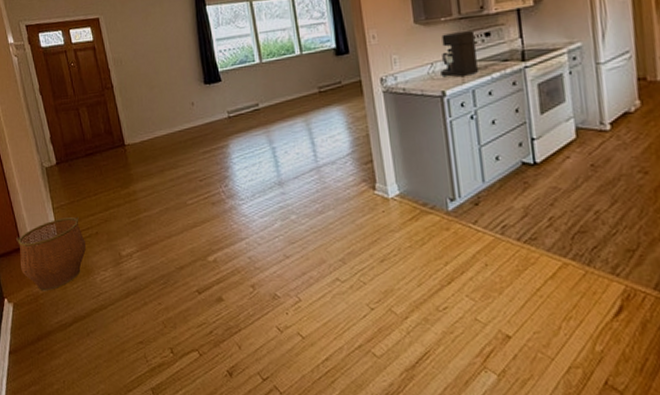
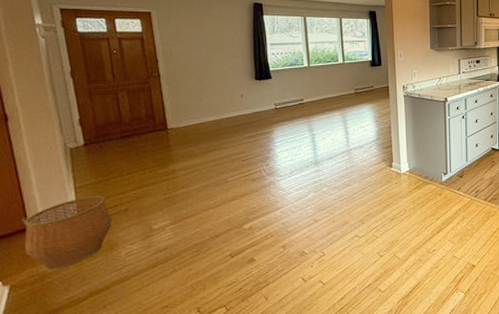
coffee maker: present [440,30,480,78] -> none [445,57,471,89]

